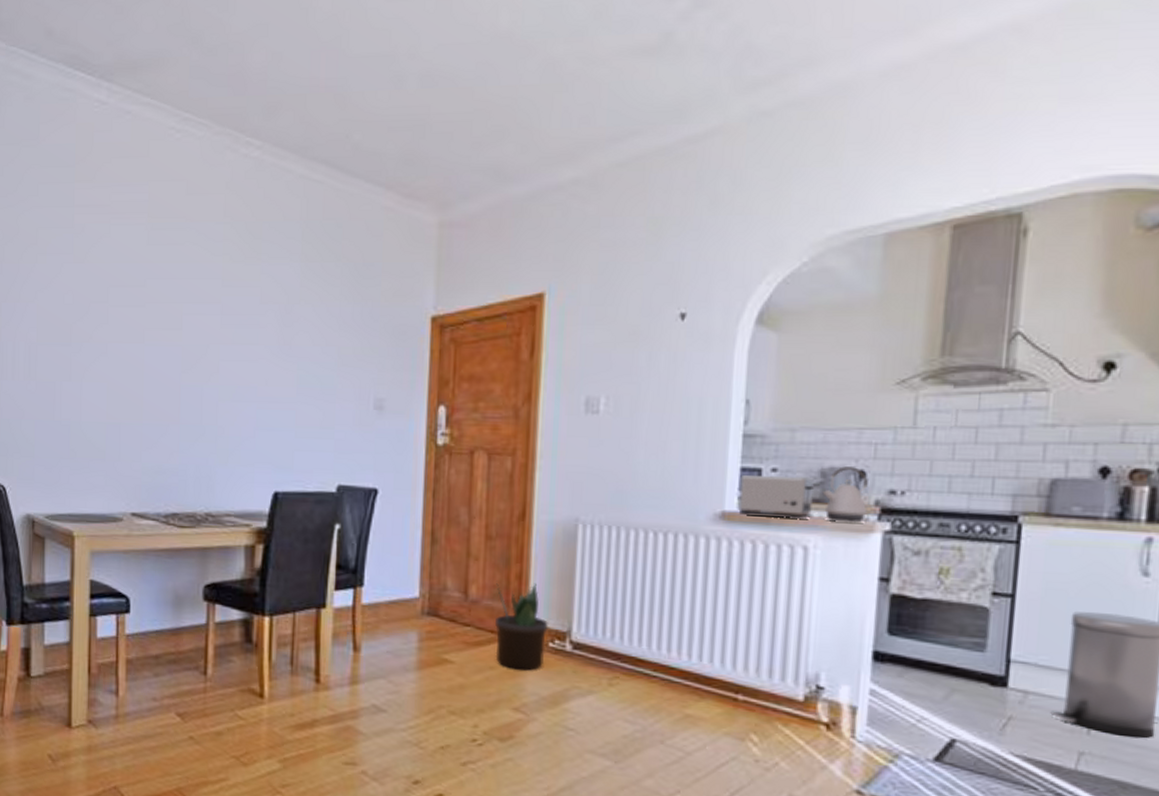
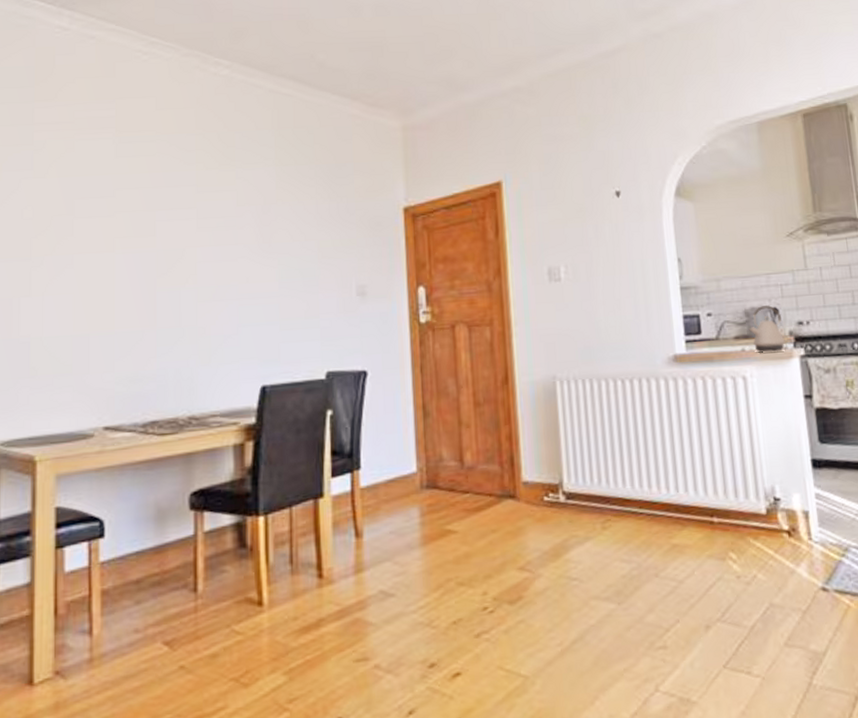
planter: present [495,583,549,670] -> none [489,441,542,529]
toaster: present [738,474,815,520] -> none [684,318,744,356]

